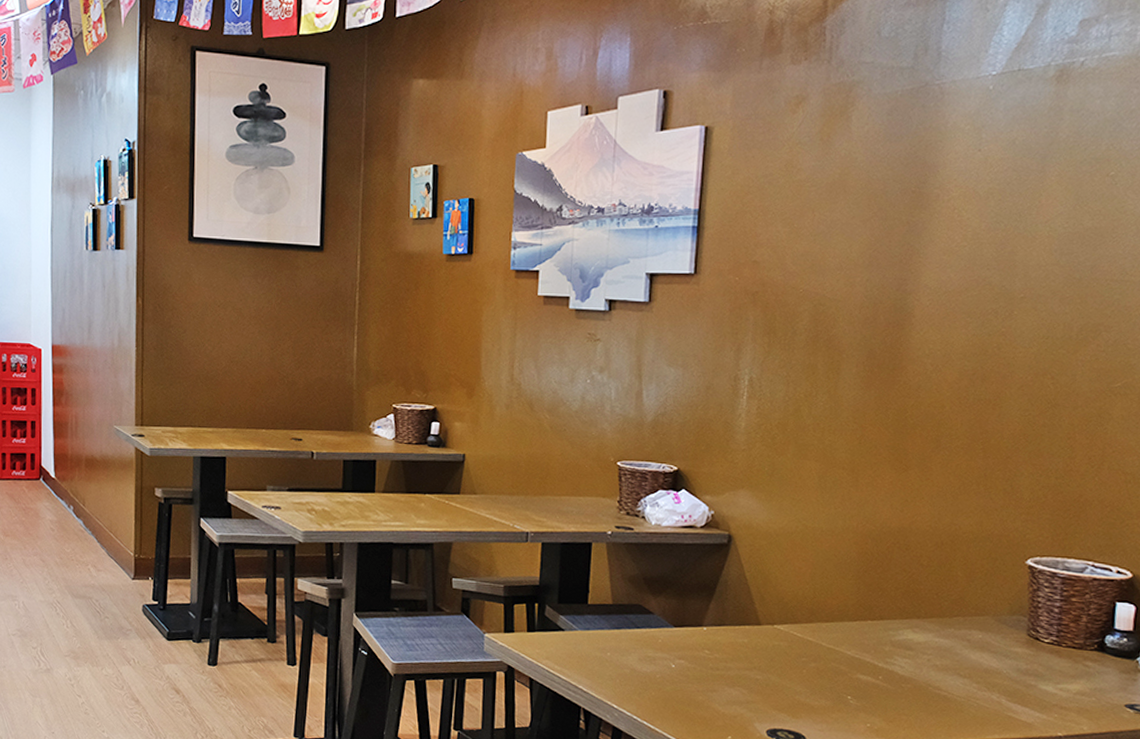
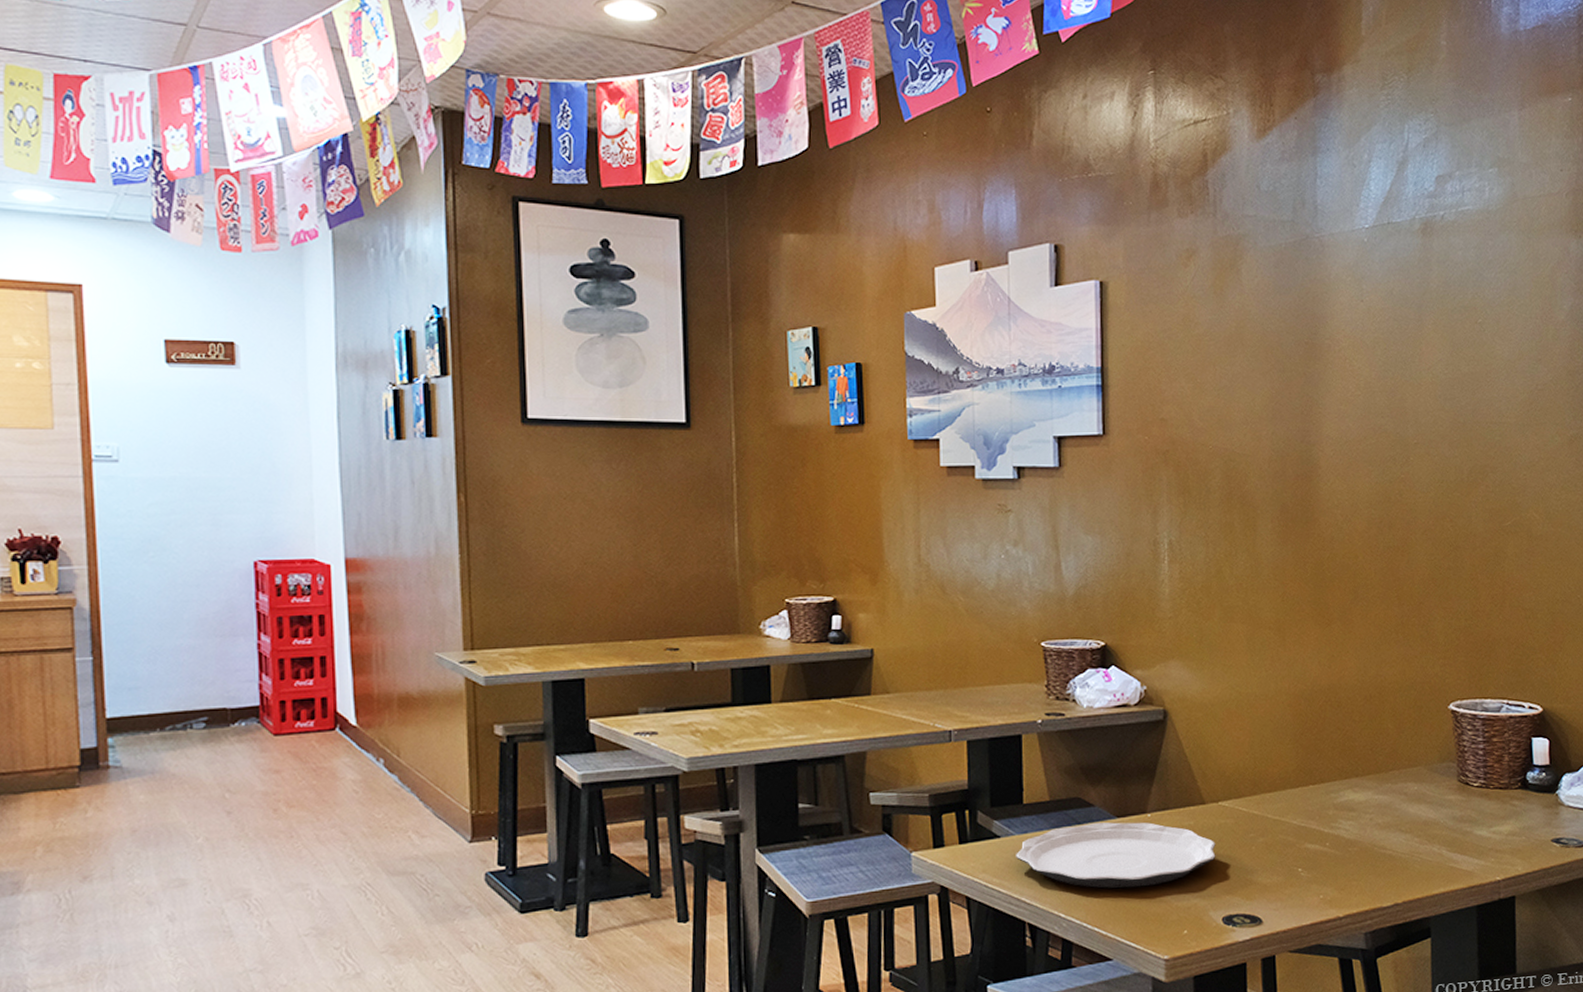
plate: none [577,629,767,692] -> present [1016,822,1216,889]

